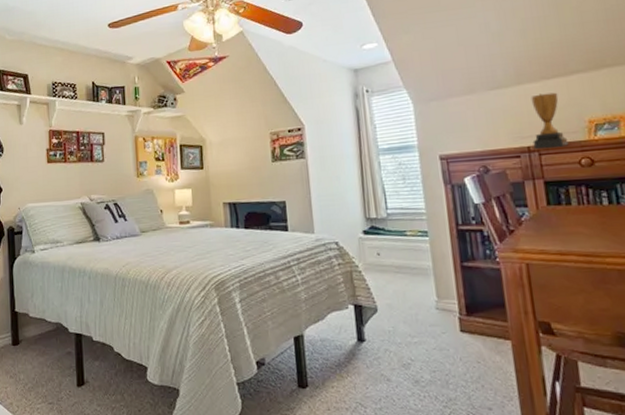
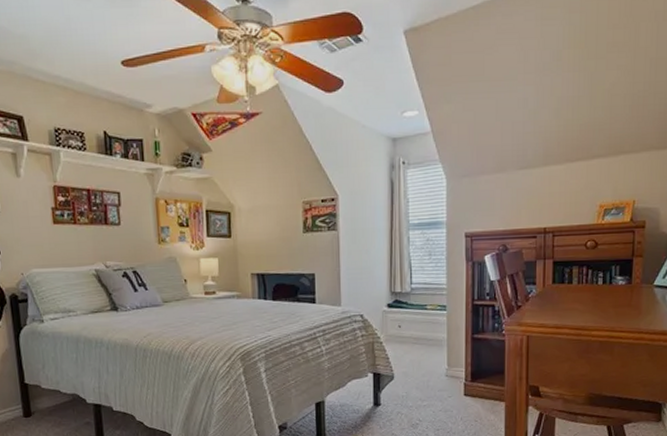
trophy: present [530,92,569,150] -> none [549,176,580,231]

